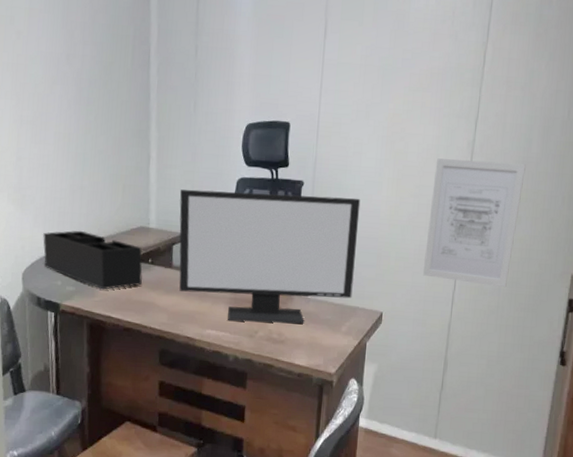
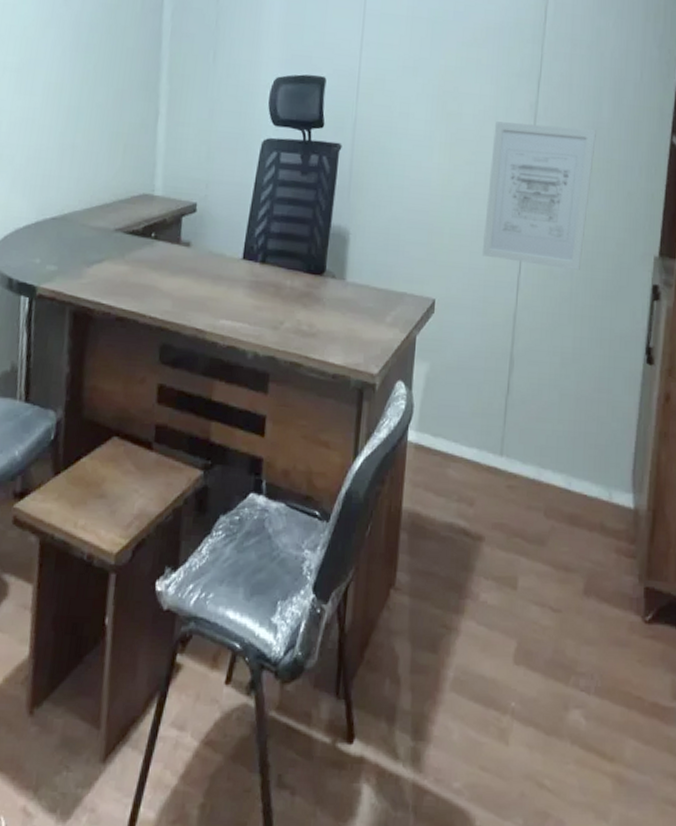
desk organizer: present [43,230,143,290] -> none [20,197,144,270]
computer monitor: present [179,189,361,324] -> none [188,151,408,313]

